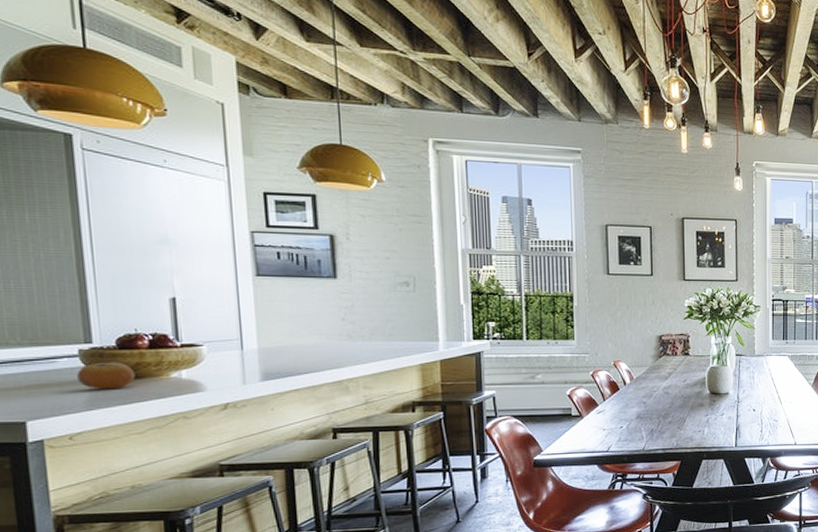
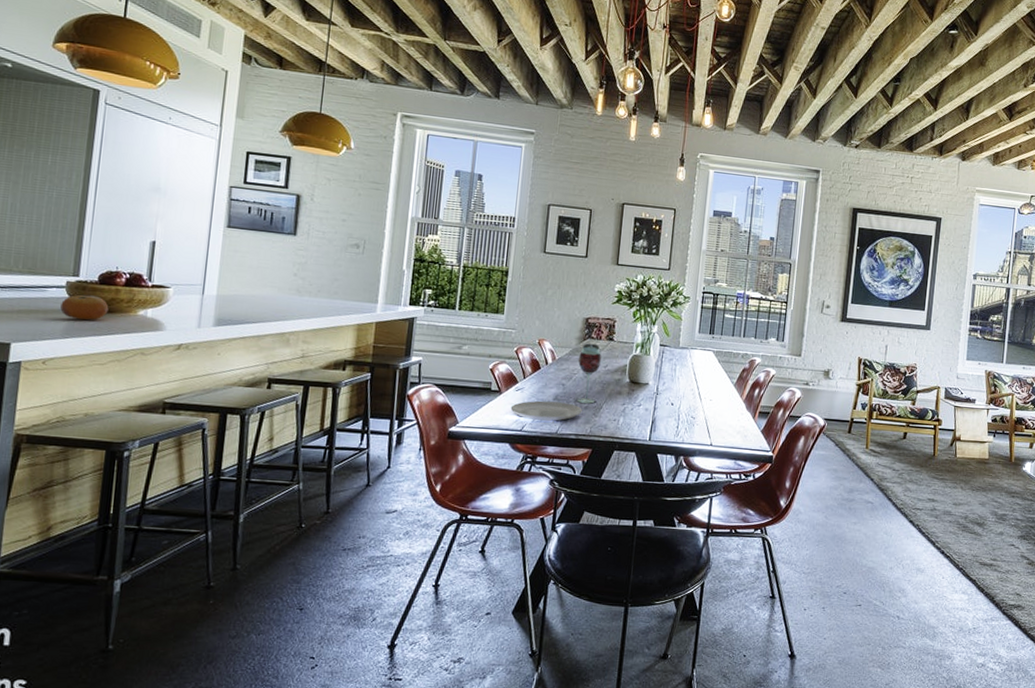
plate: none [594,420,666,440] -> present [510,400,582,422]
wineglass: none [657,360,680,418] -> present [577,343,602,404]

